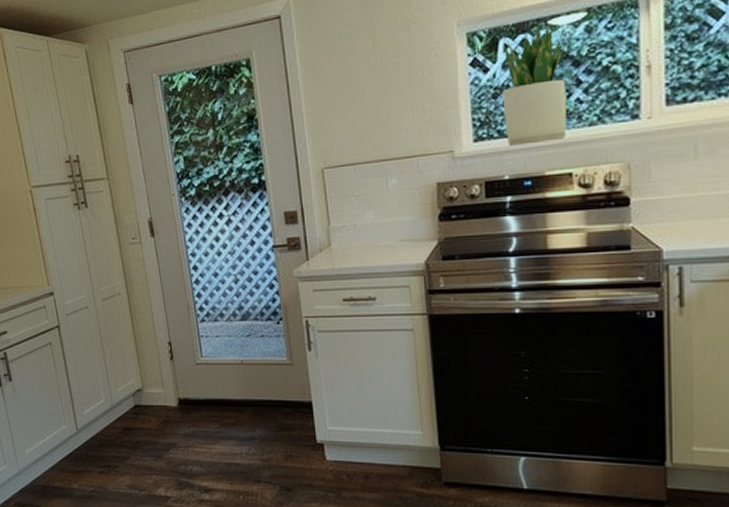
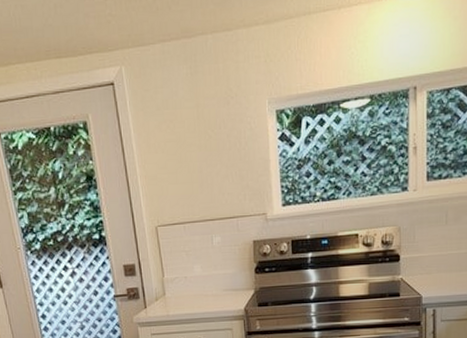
planter: present [502,25,567,146] -> none [305,107,354,210]

